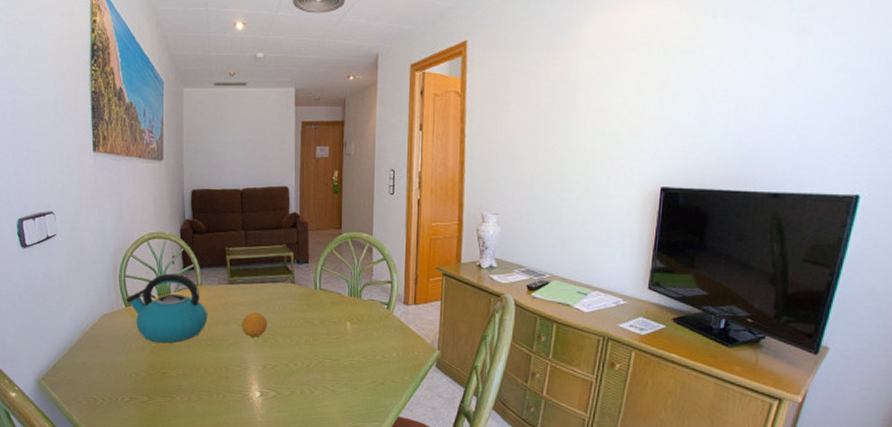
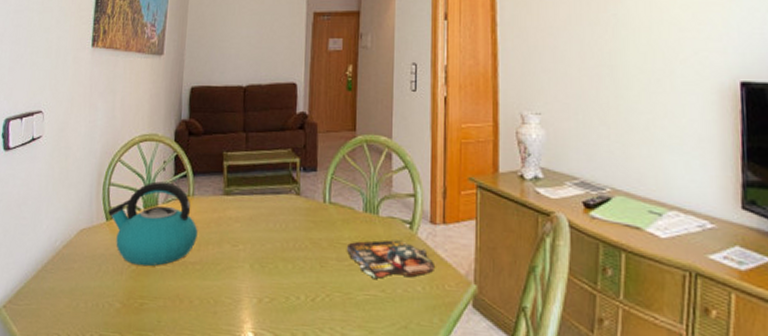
fruit: present [242,312,268,337] -> none [236,230,267,262]
magazine: none [336,318,407,348] -> present [347,240,434,279]

